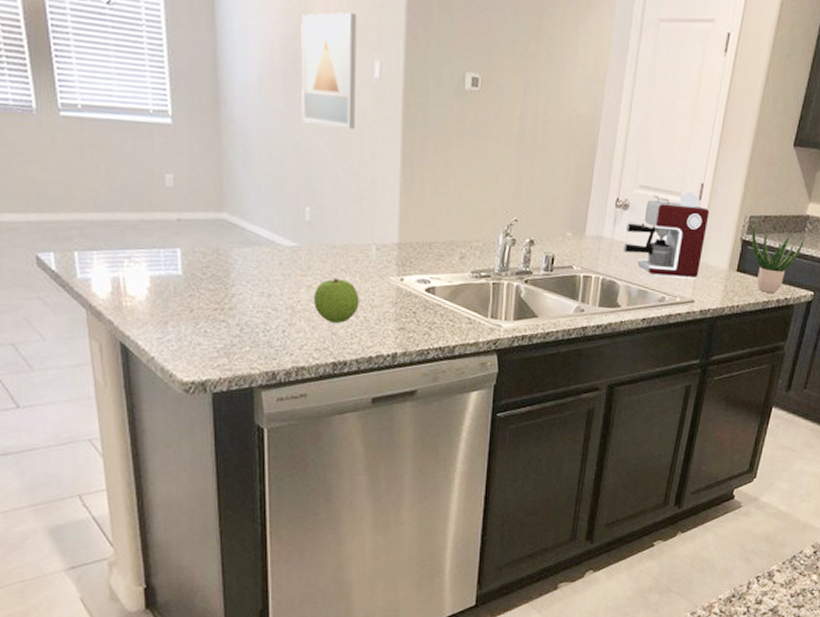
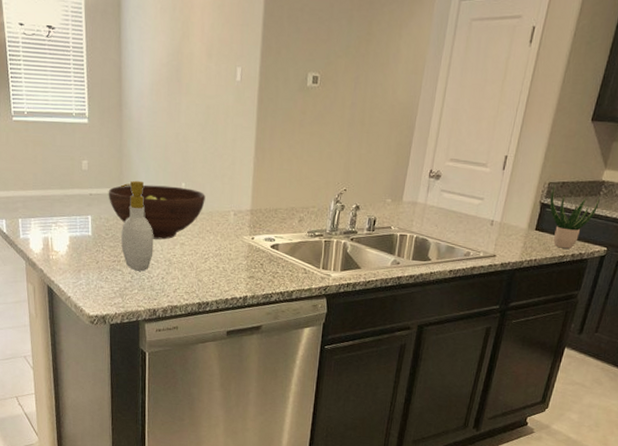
fruit bowl: none [203,208,338,281] -> present [108,184,205,240]
soap bottle: none [220,202,270,323] -> present [120,180,154,271]
wall art: present [301,12,357,130] -> none [181,31,225,122]
apple: present [314,278,359,323] -> none [186,237,220,272]
coffee maker: present [624,192,710,278] -> none [435,163,512,236]

